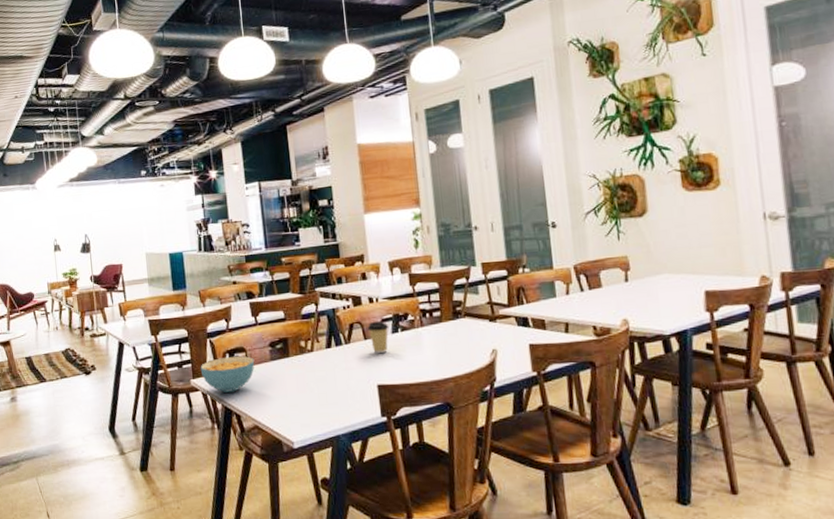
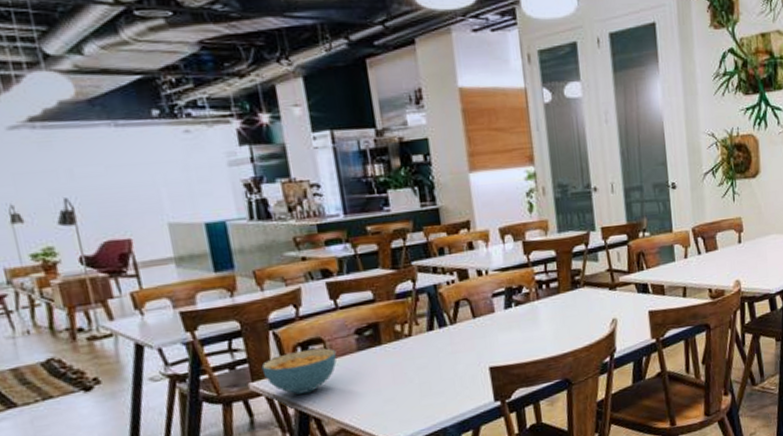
coffee cup: present [367,321,389,354] -> none [476,296,502,333]

